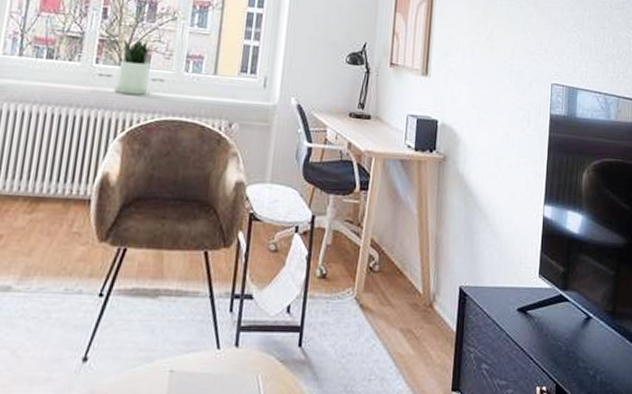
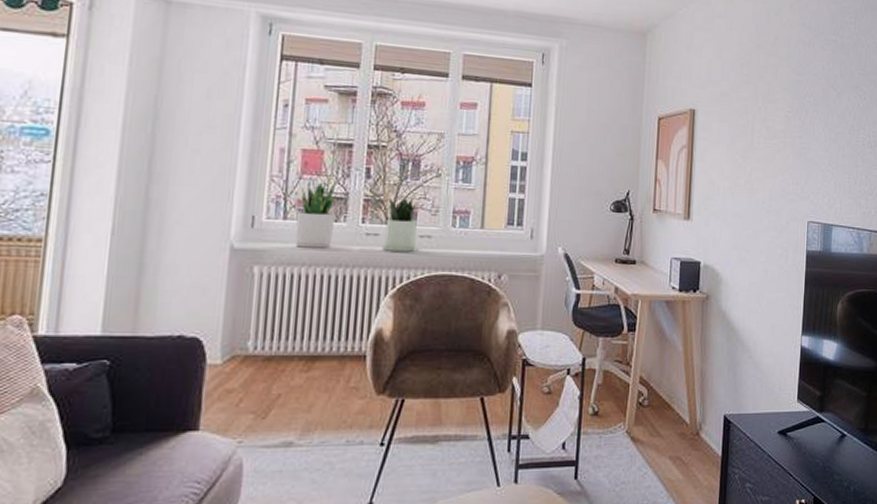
planter: none [29,18,74,87] -> present [295,179,337,248]

